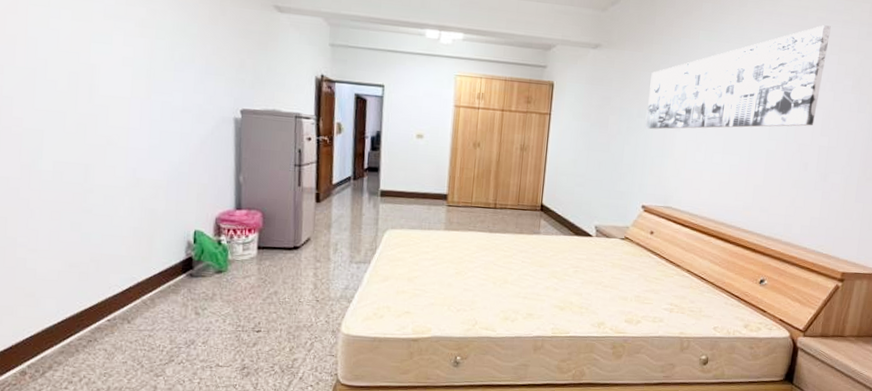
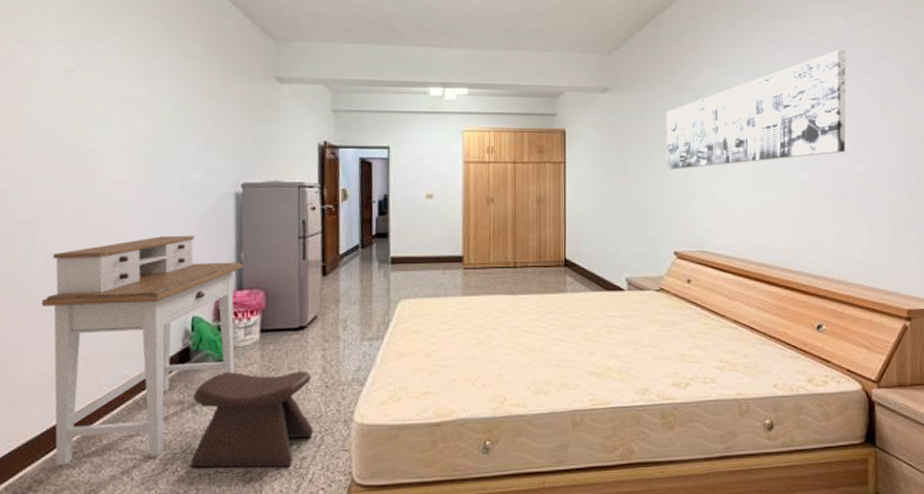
desk: none [52,154,242,351] -> present [41,235,243,466]
stool: none [194,282,305,366] -> present [190,371,314,468]

